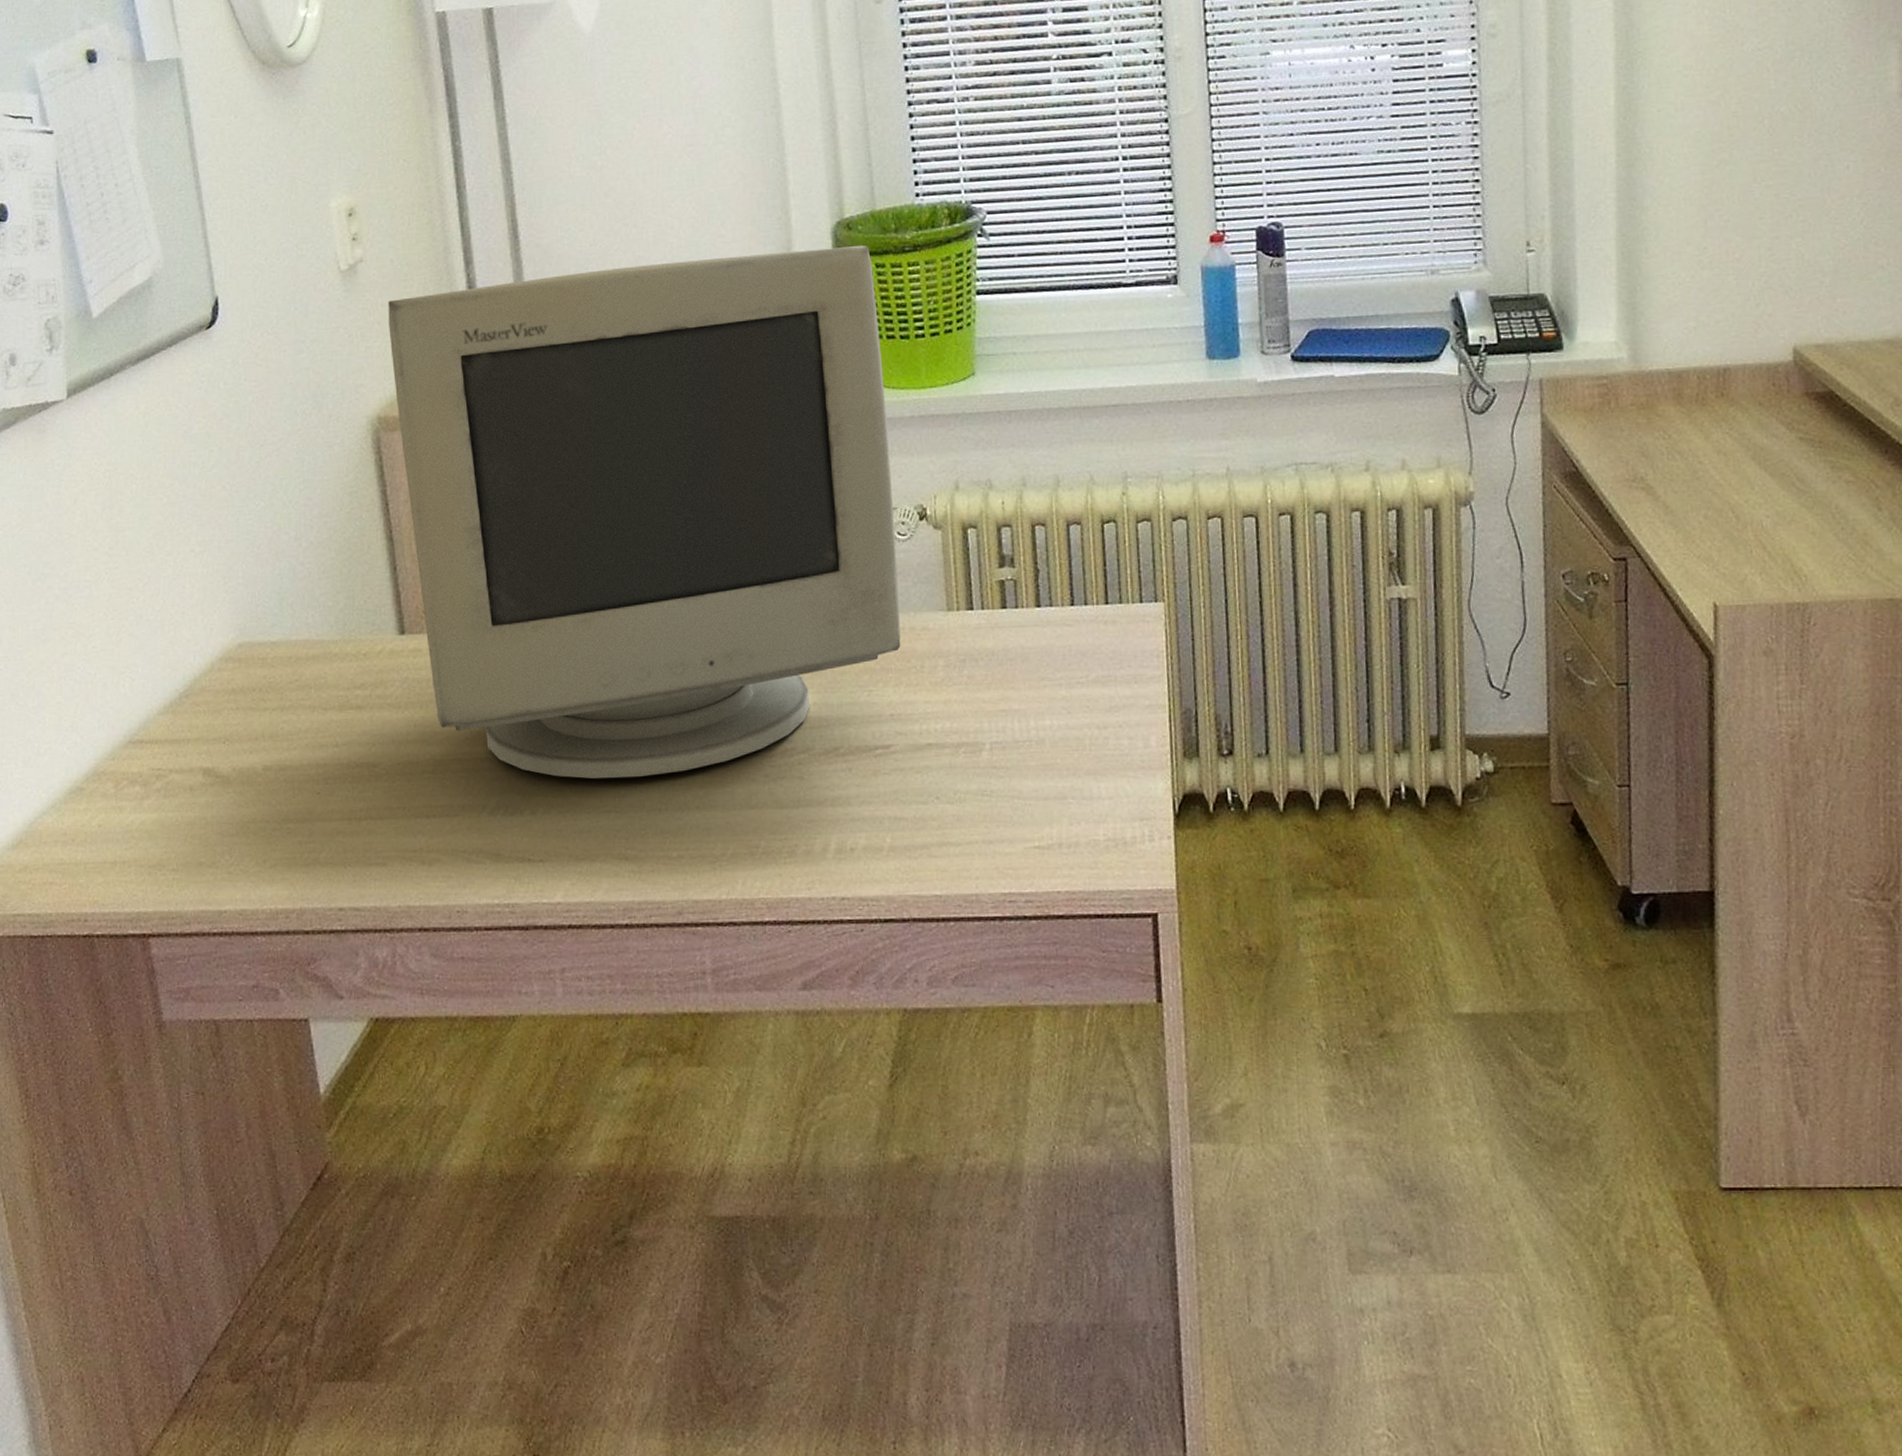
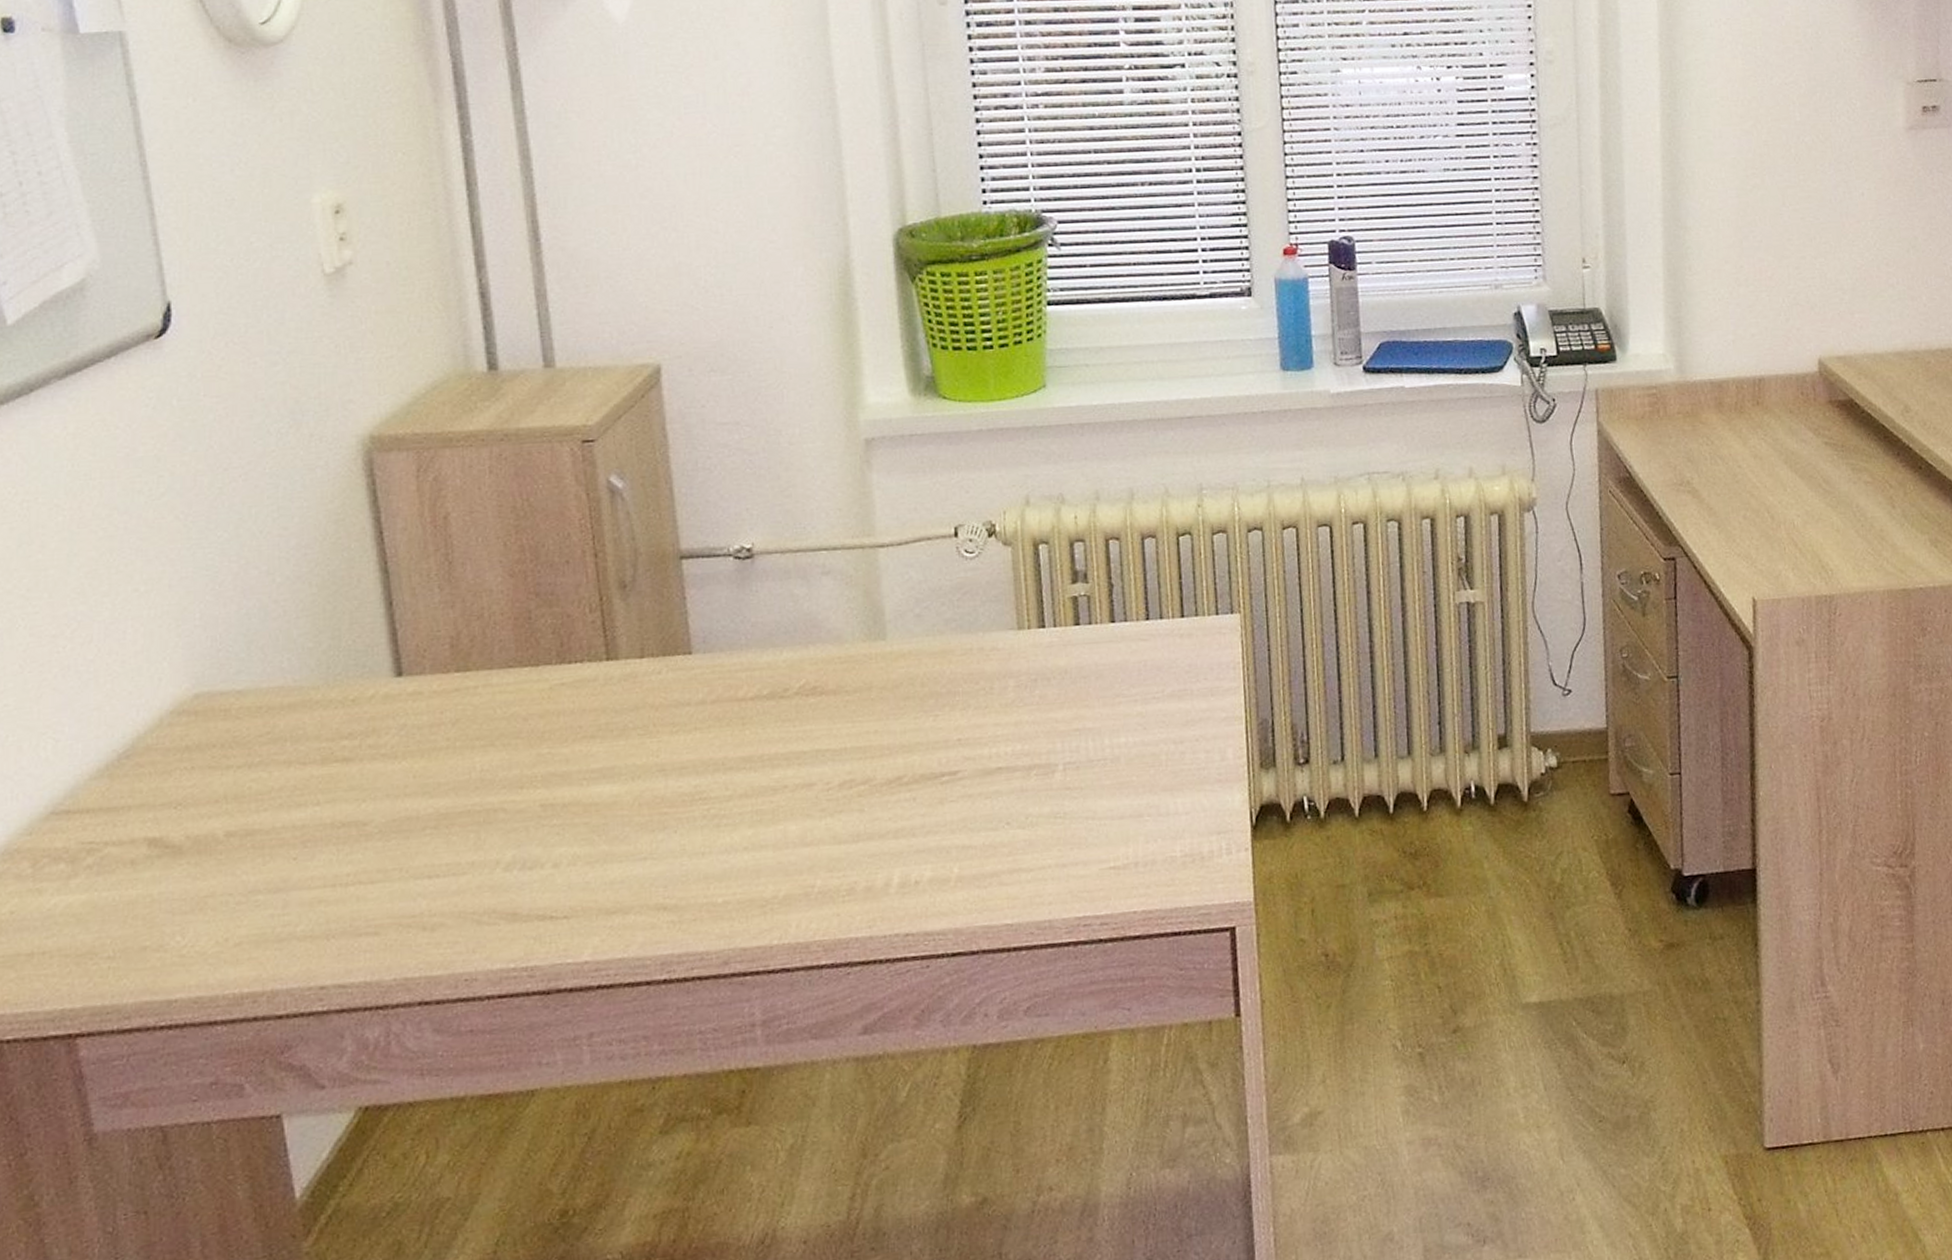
computer monitor: present [388,244,901,779] -> none [383,253,969,825]

